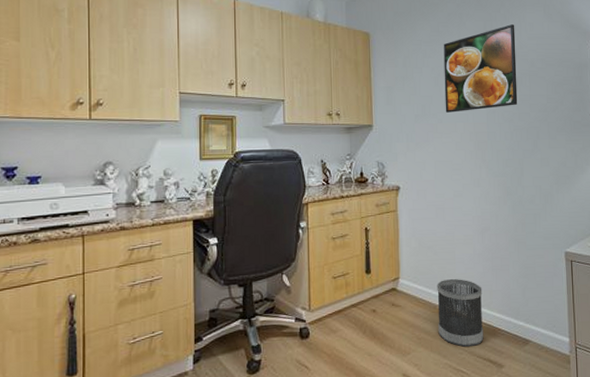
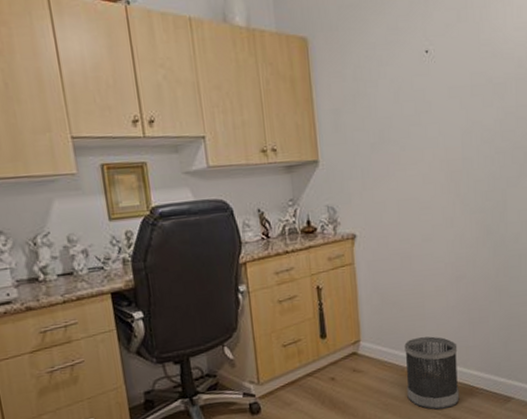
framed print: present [443,24,518,113] -> none [404,11,501,137]

